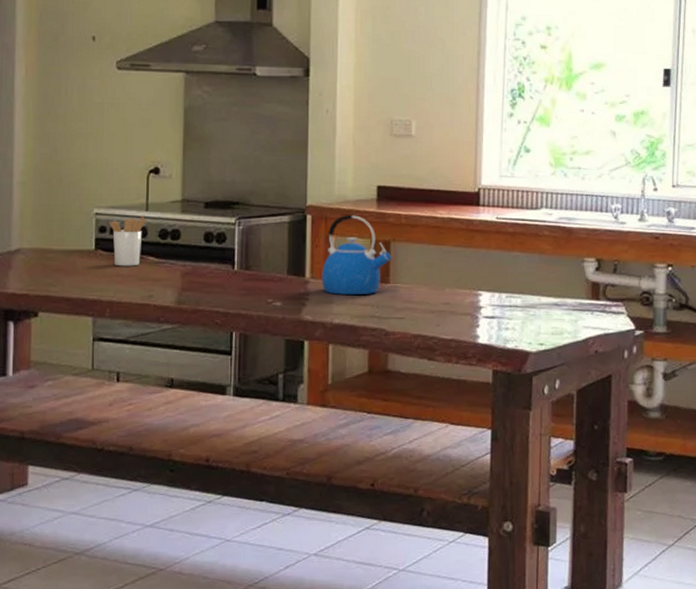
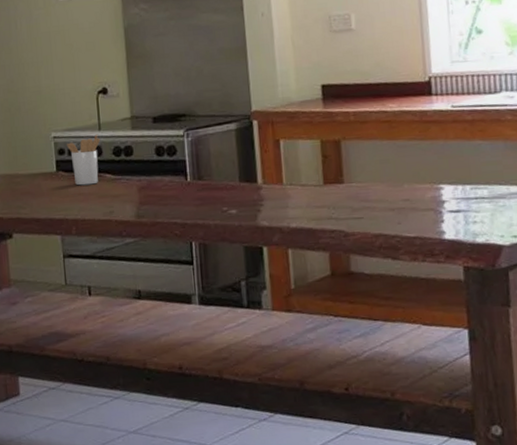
kettle: present [321,214,392,295] -> none [273,115,344,199]

